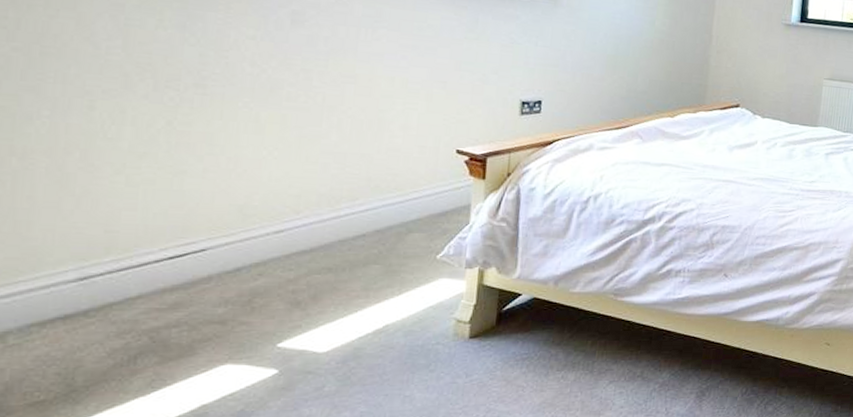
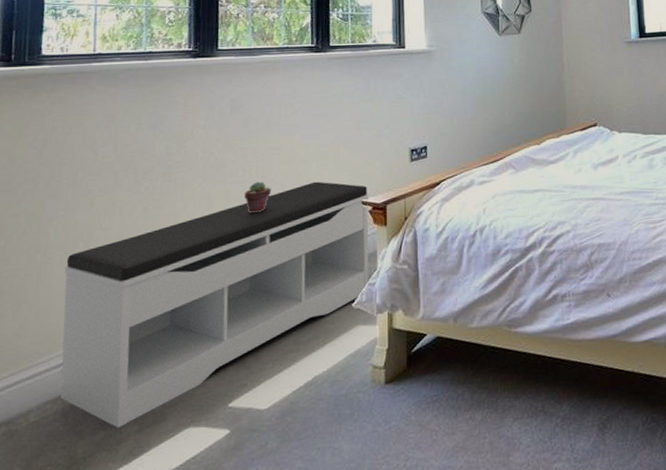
bench: none [51,120,466,358] -> present [60,181,369,428]
potted succulent: none [305,111,342,146] -> present [244,181,271,214]

